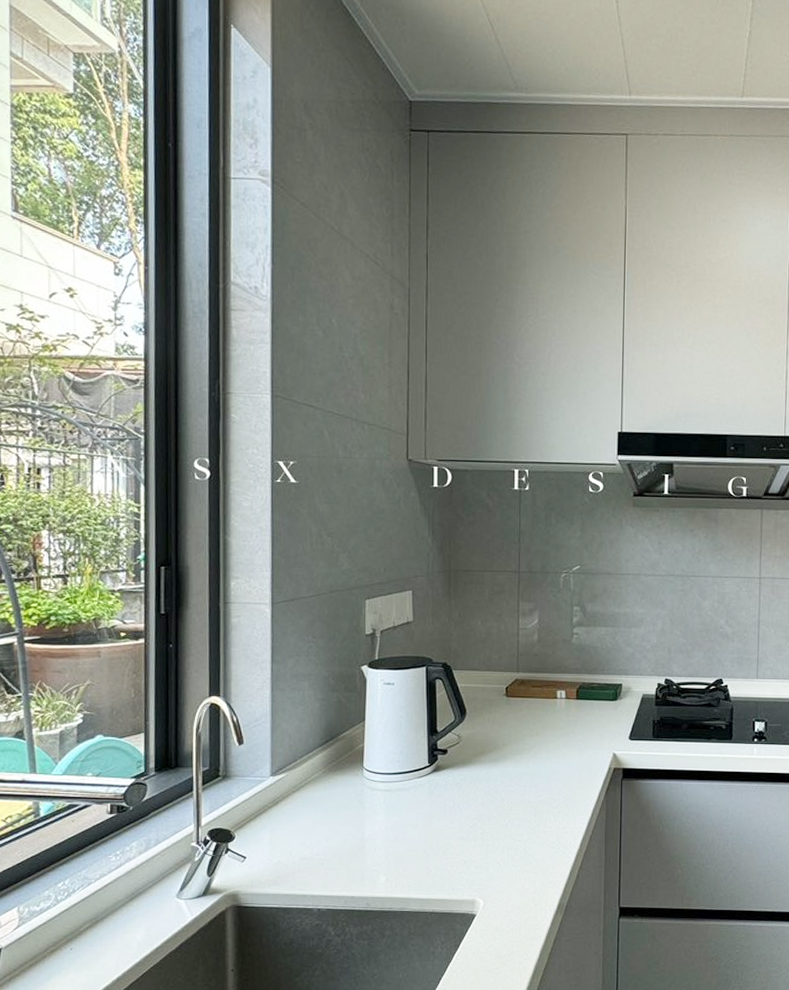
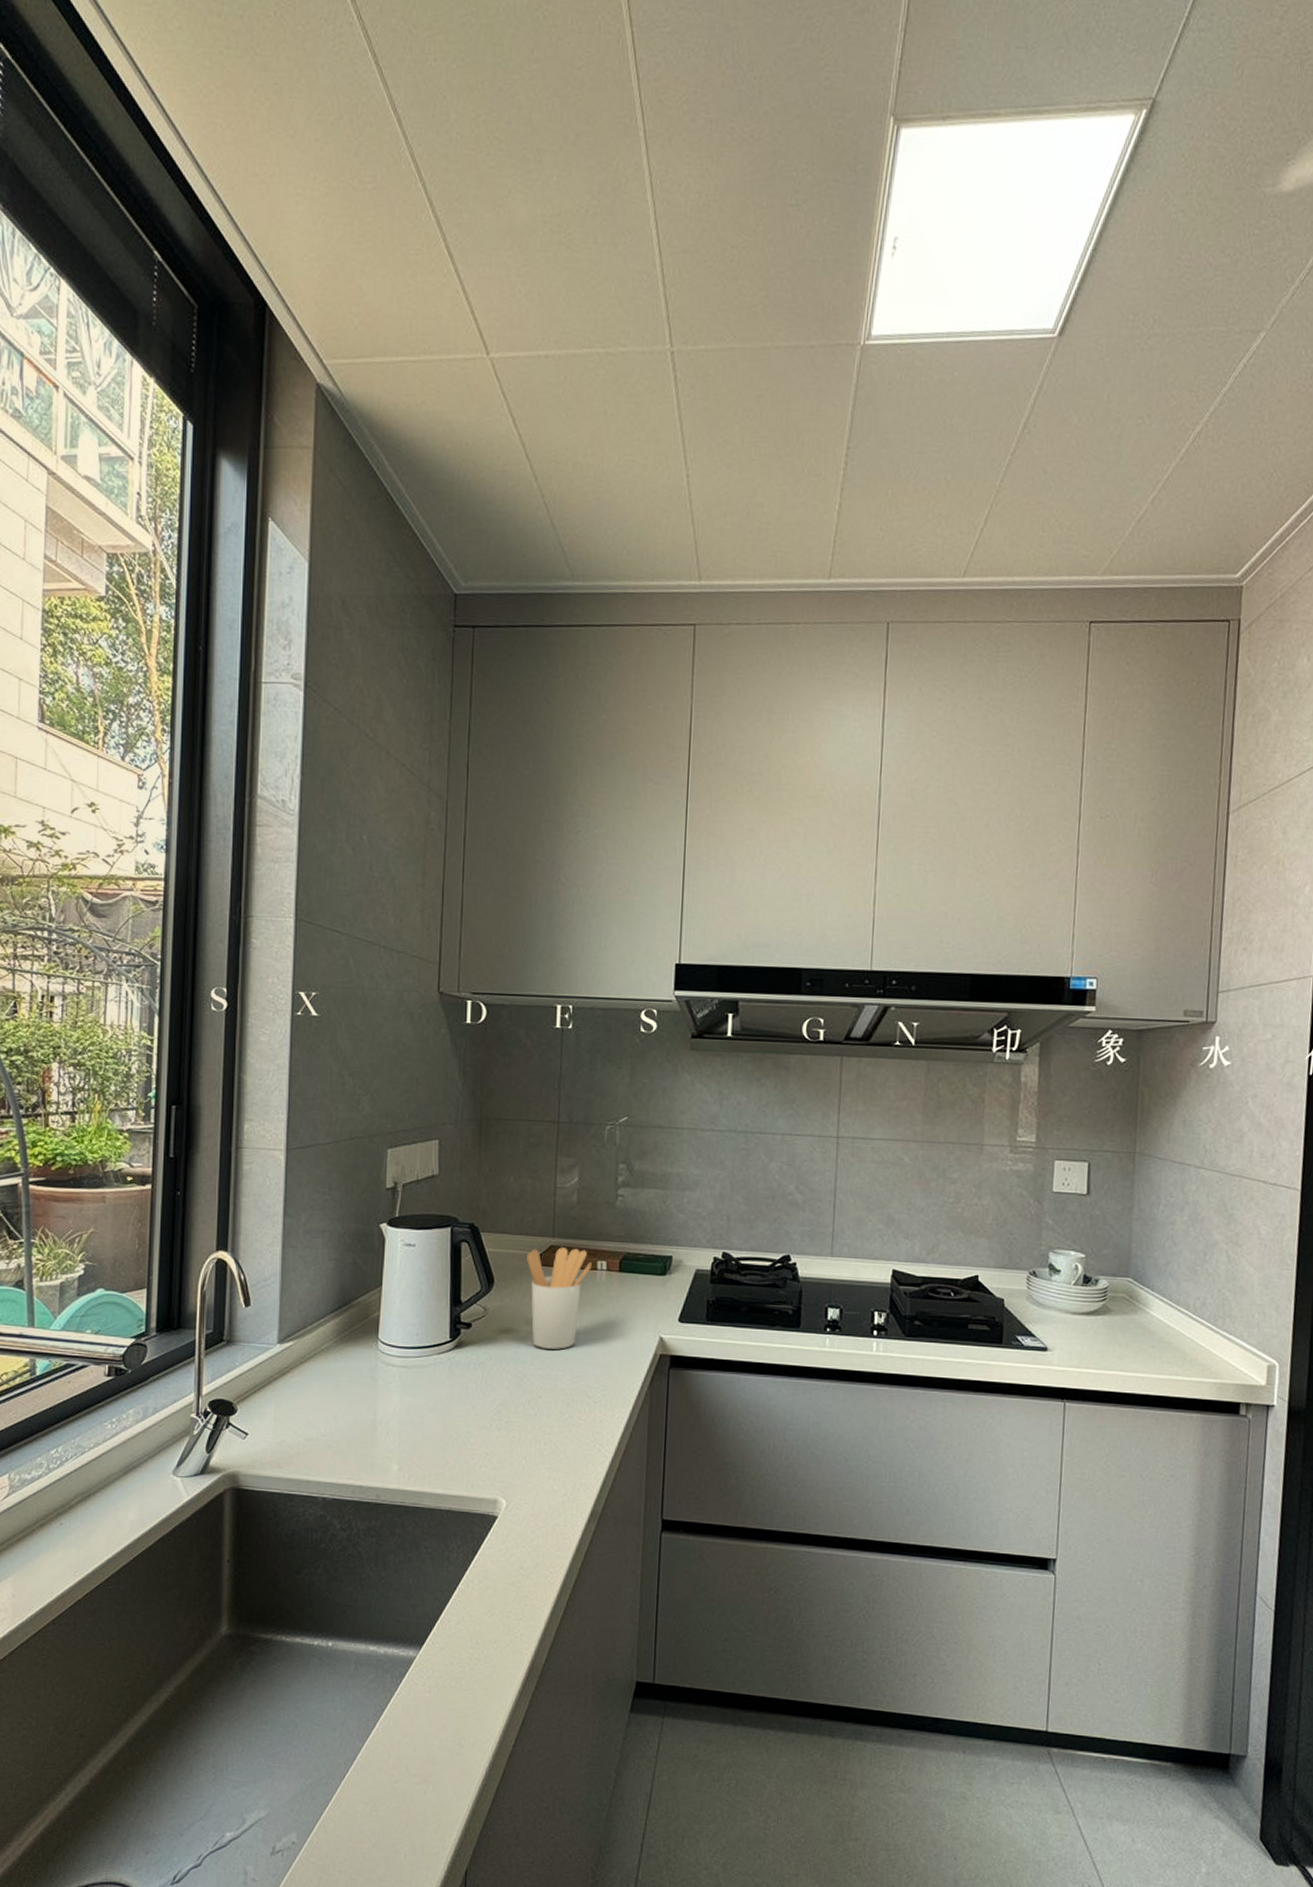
utensil holder: none [495,680,552,768] -> present [527,1247,592,1350]

